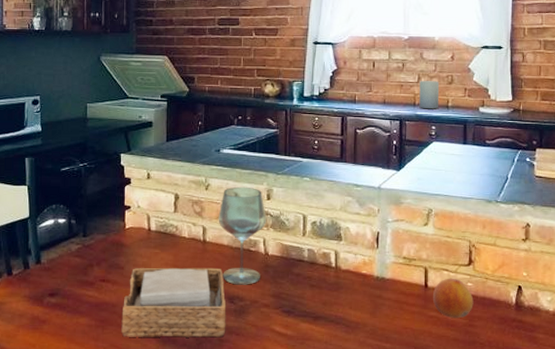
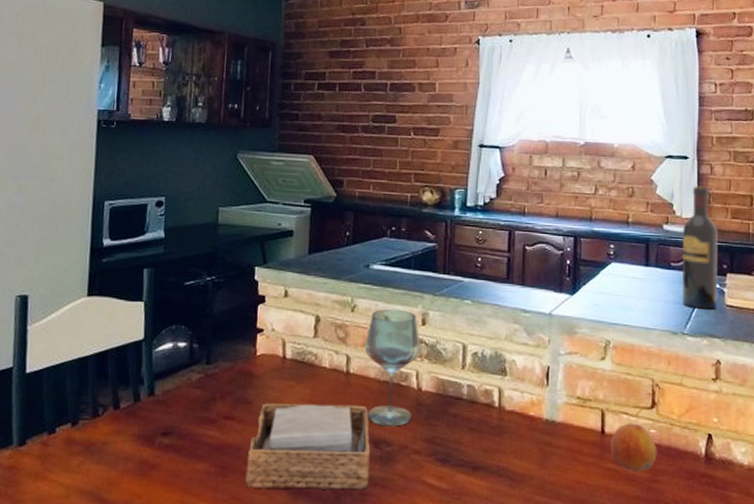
canister: present [419,81,440,109] -> none [596,192,619,226]
wine bottle: none [496,72,529,180] -> present [682,186,718,309]

